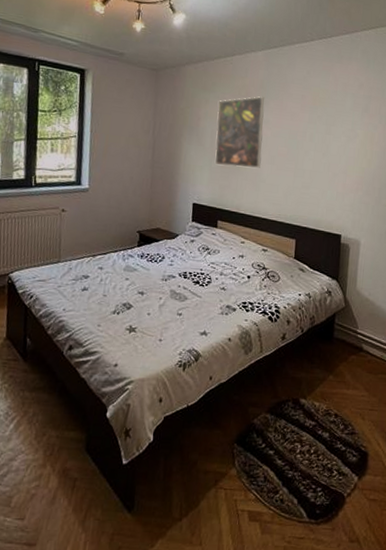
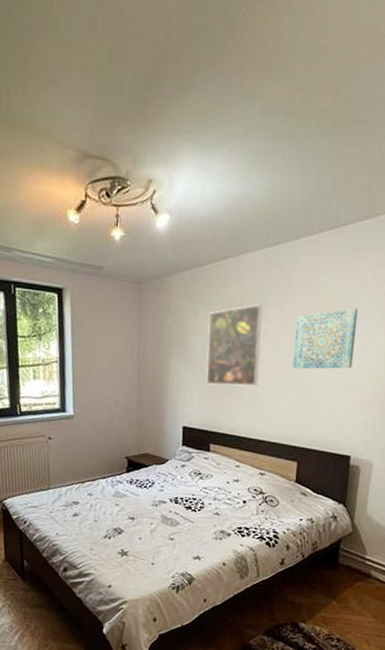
wall art: none [290,105,344,157] -> present [292,307,359,369]

